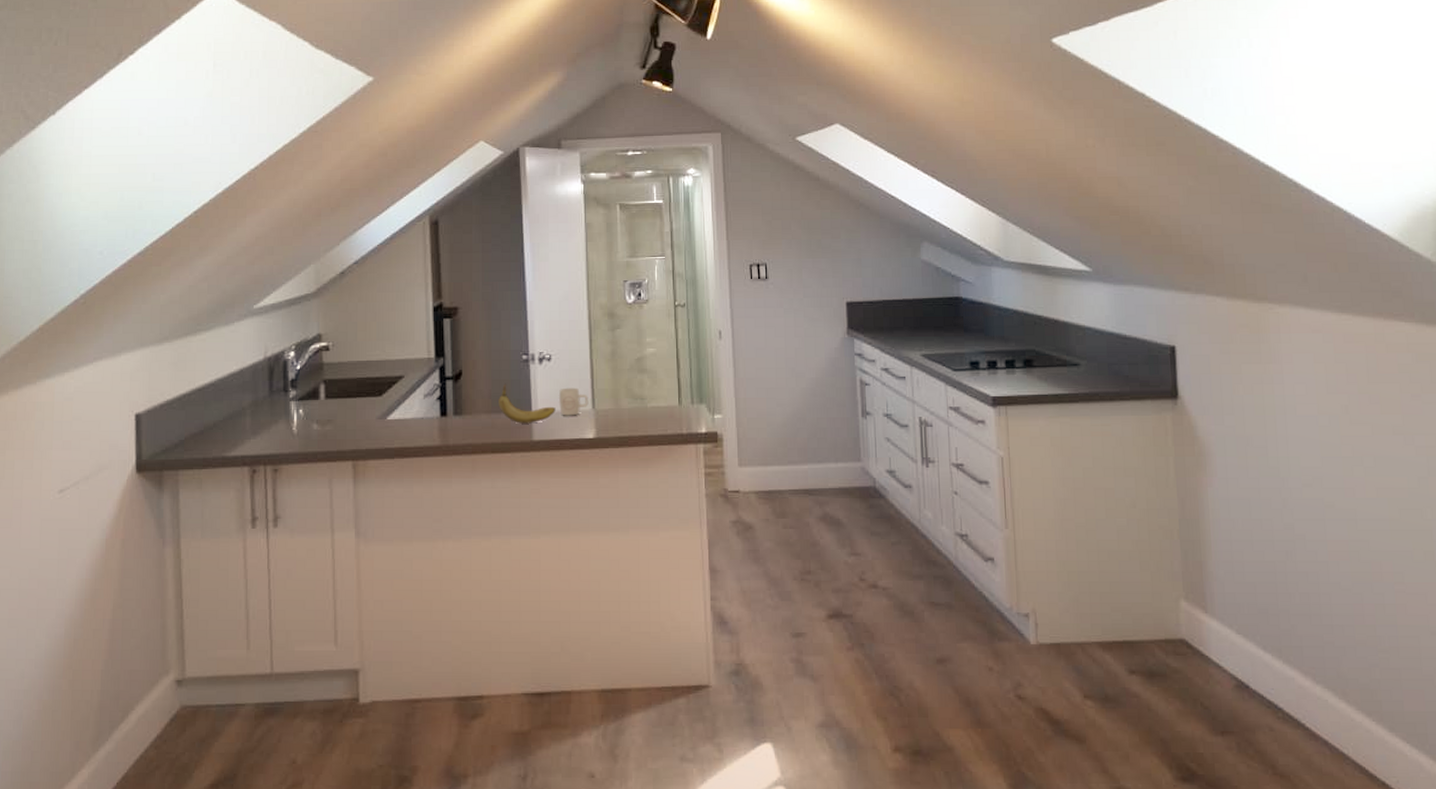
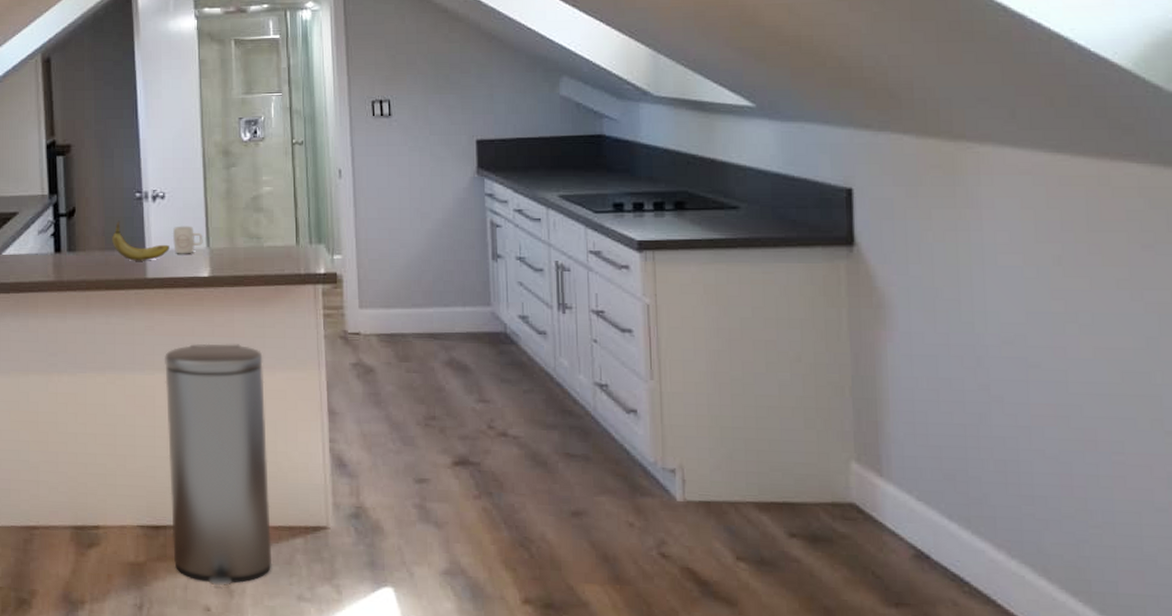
pedal bin: none [549,505,655,752] -> present [163,343,272,587]

